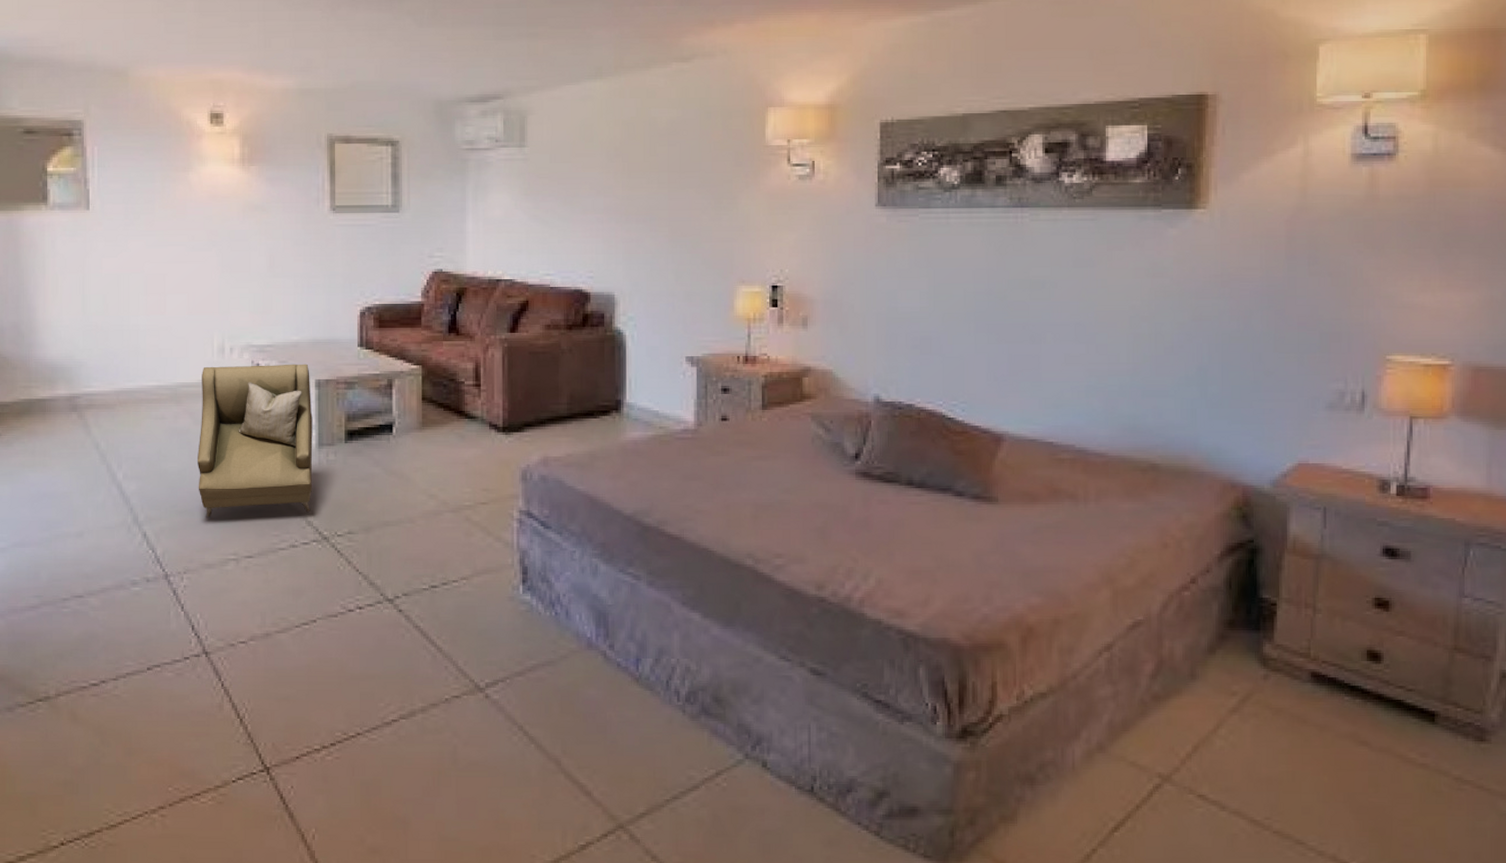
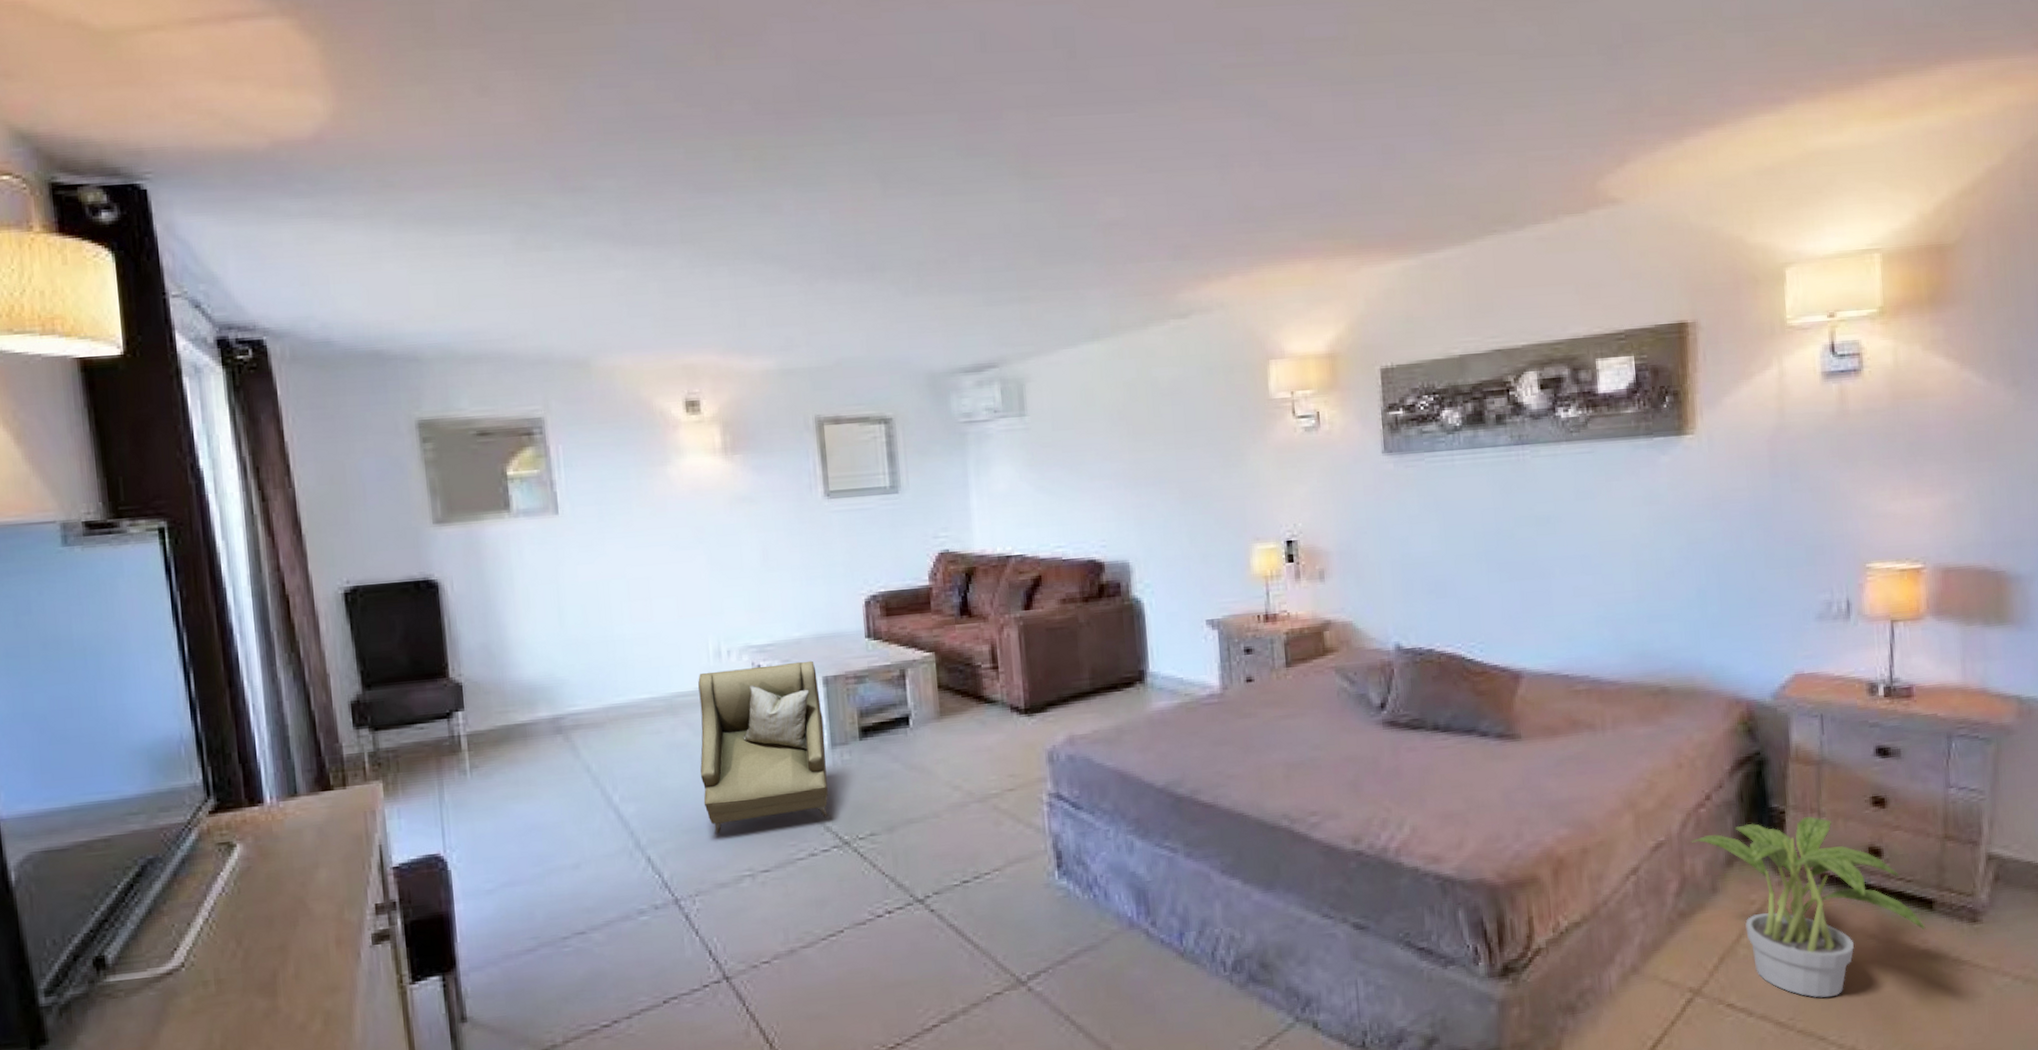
potted plant: none [1171,612,1425,801] -> present [1691,816,1926,998]

